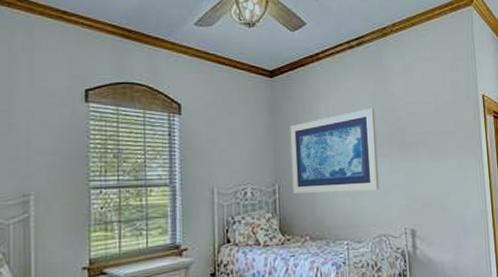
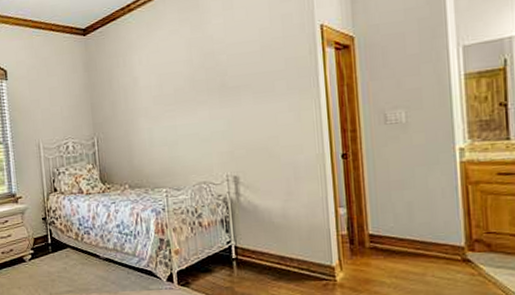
wall art: present [290,108,380,194] -> none [105,54,198,145]

